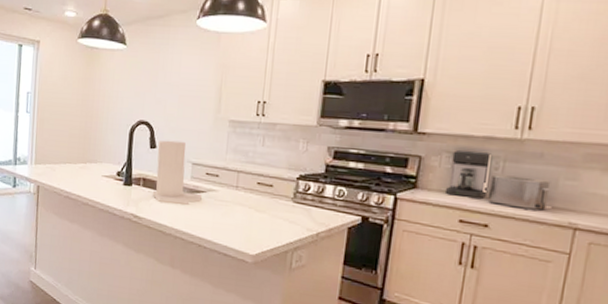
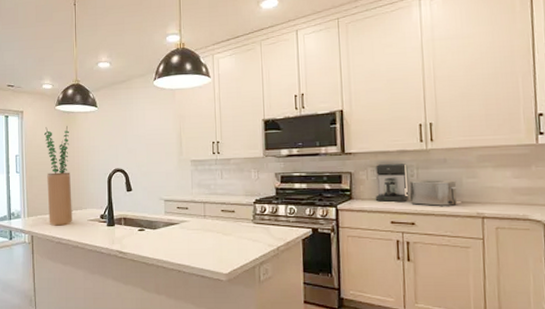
vase: none [58,62,92,179] -> present [44,126,72,226]
paper towel: present [152,140,202,206] -> none [133,182,176,238]

